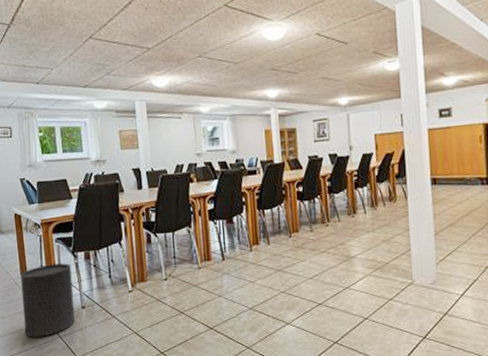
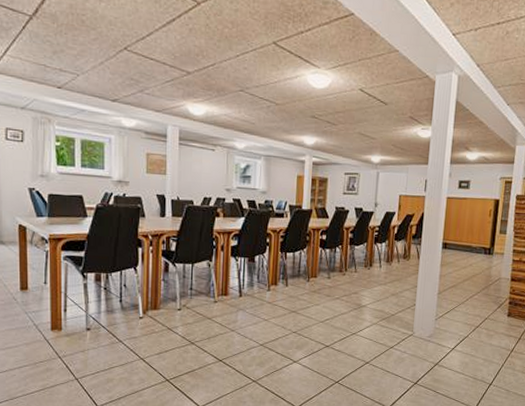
trash can: present [20,263,76,337] -> none [19,282,78,356]

